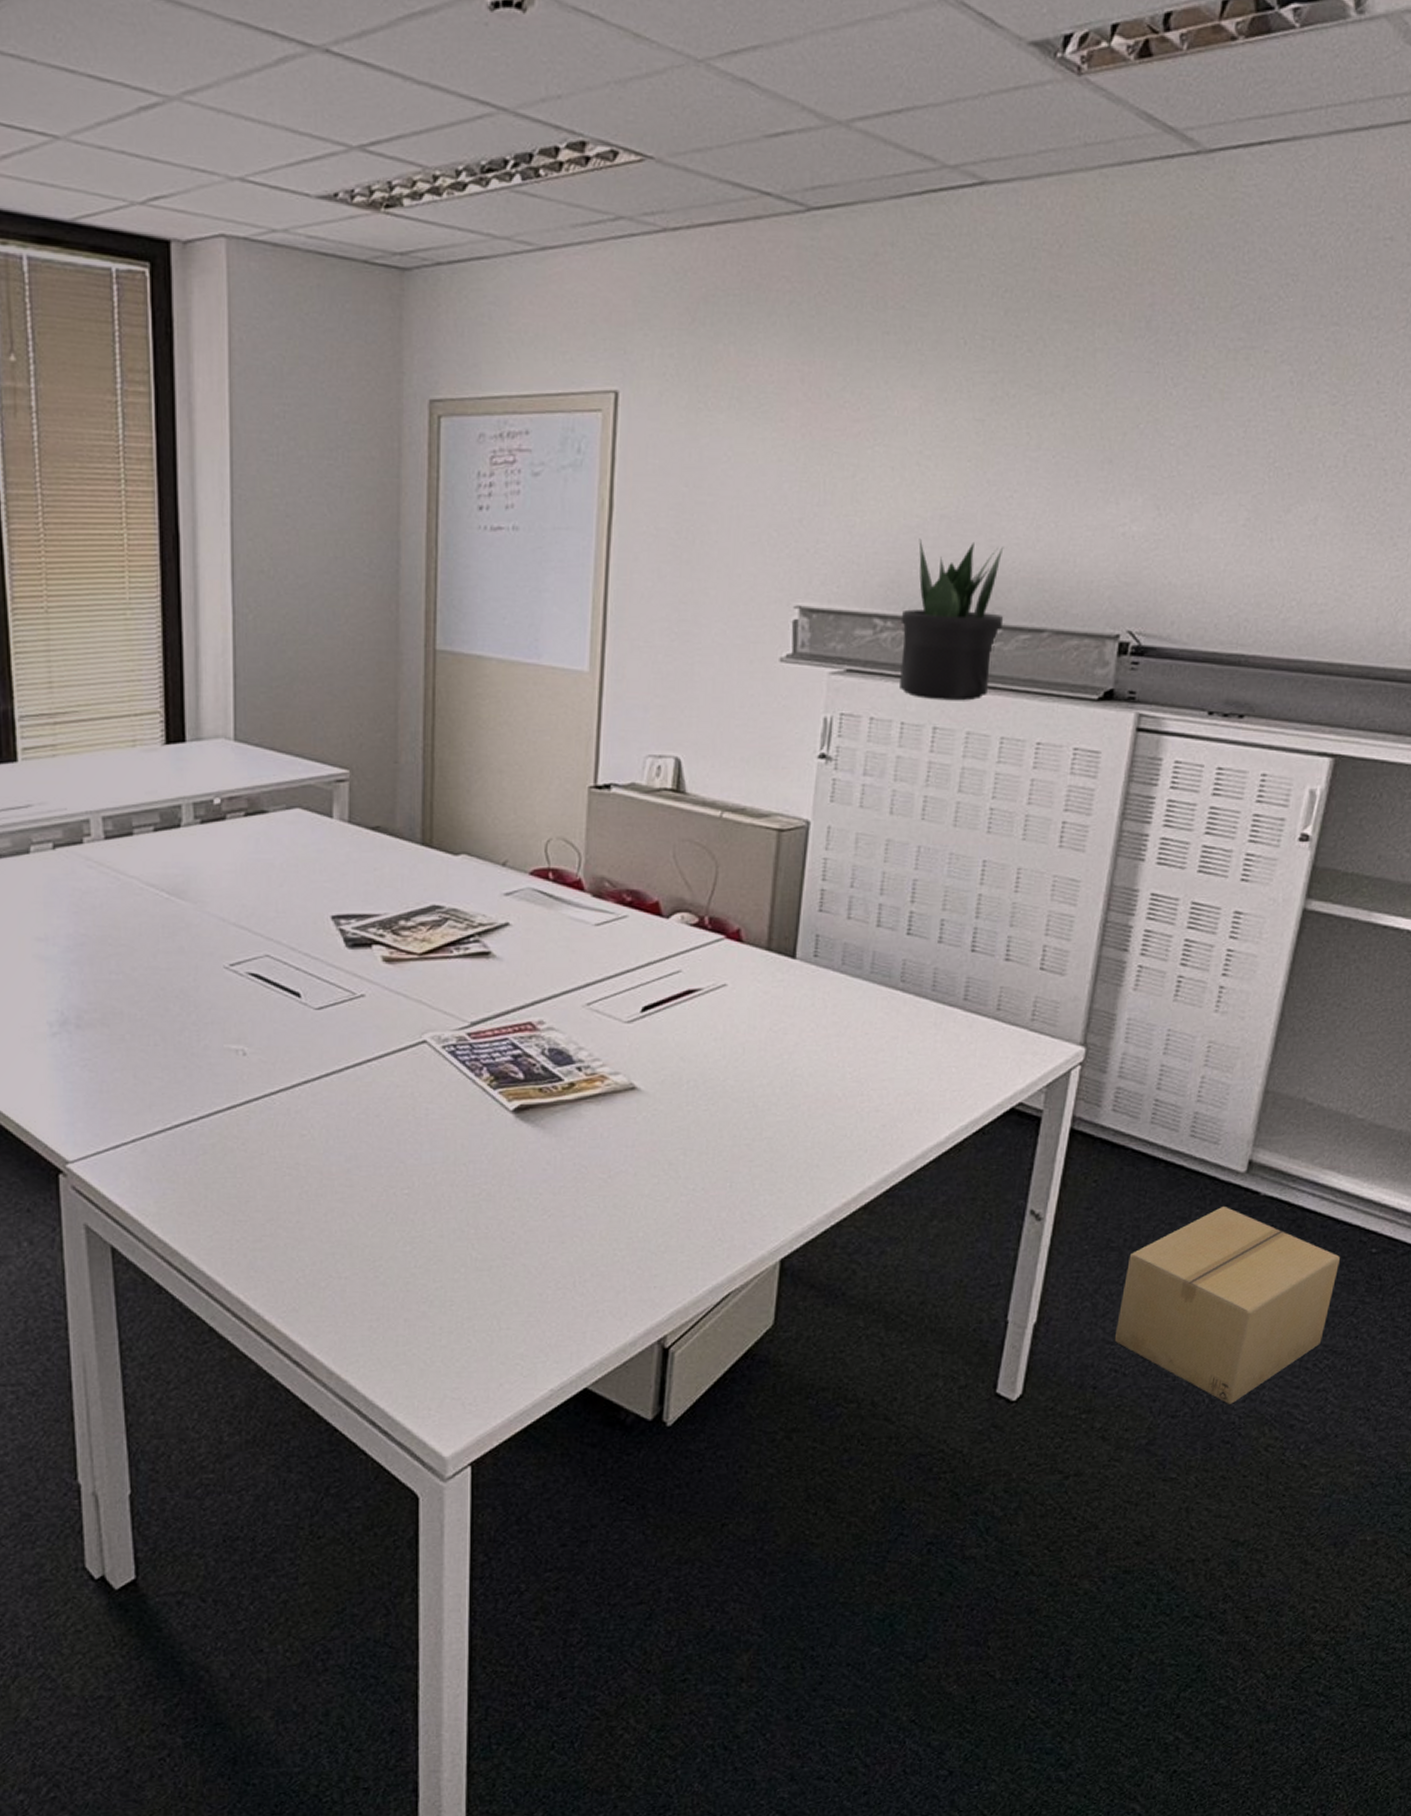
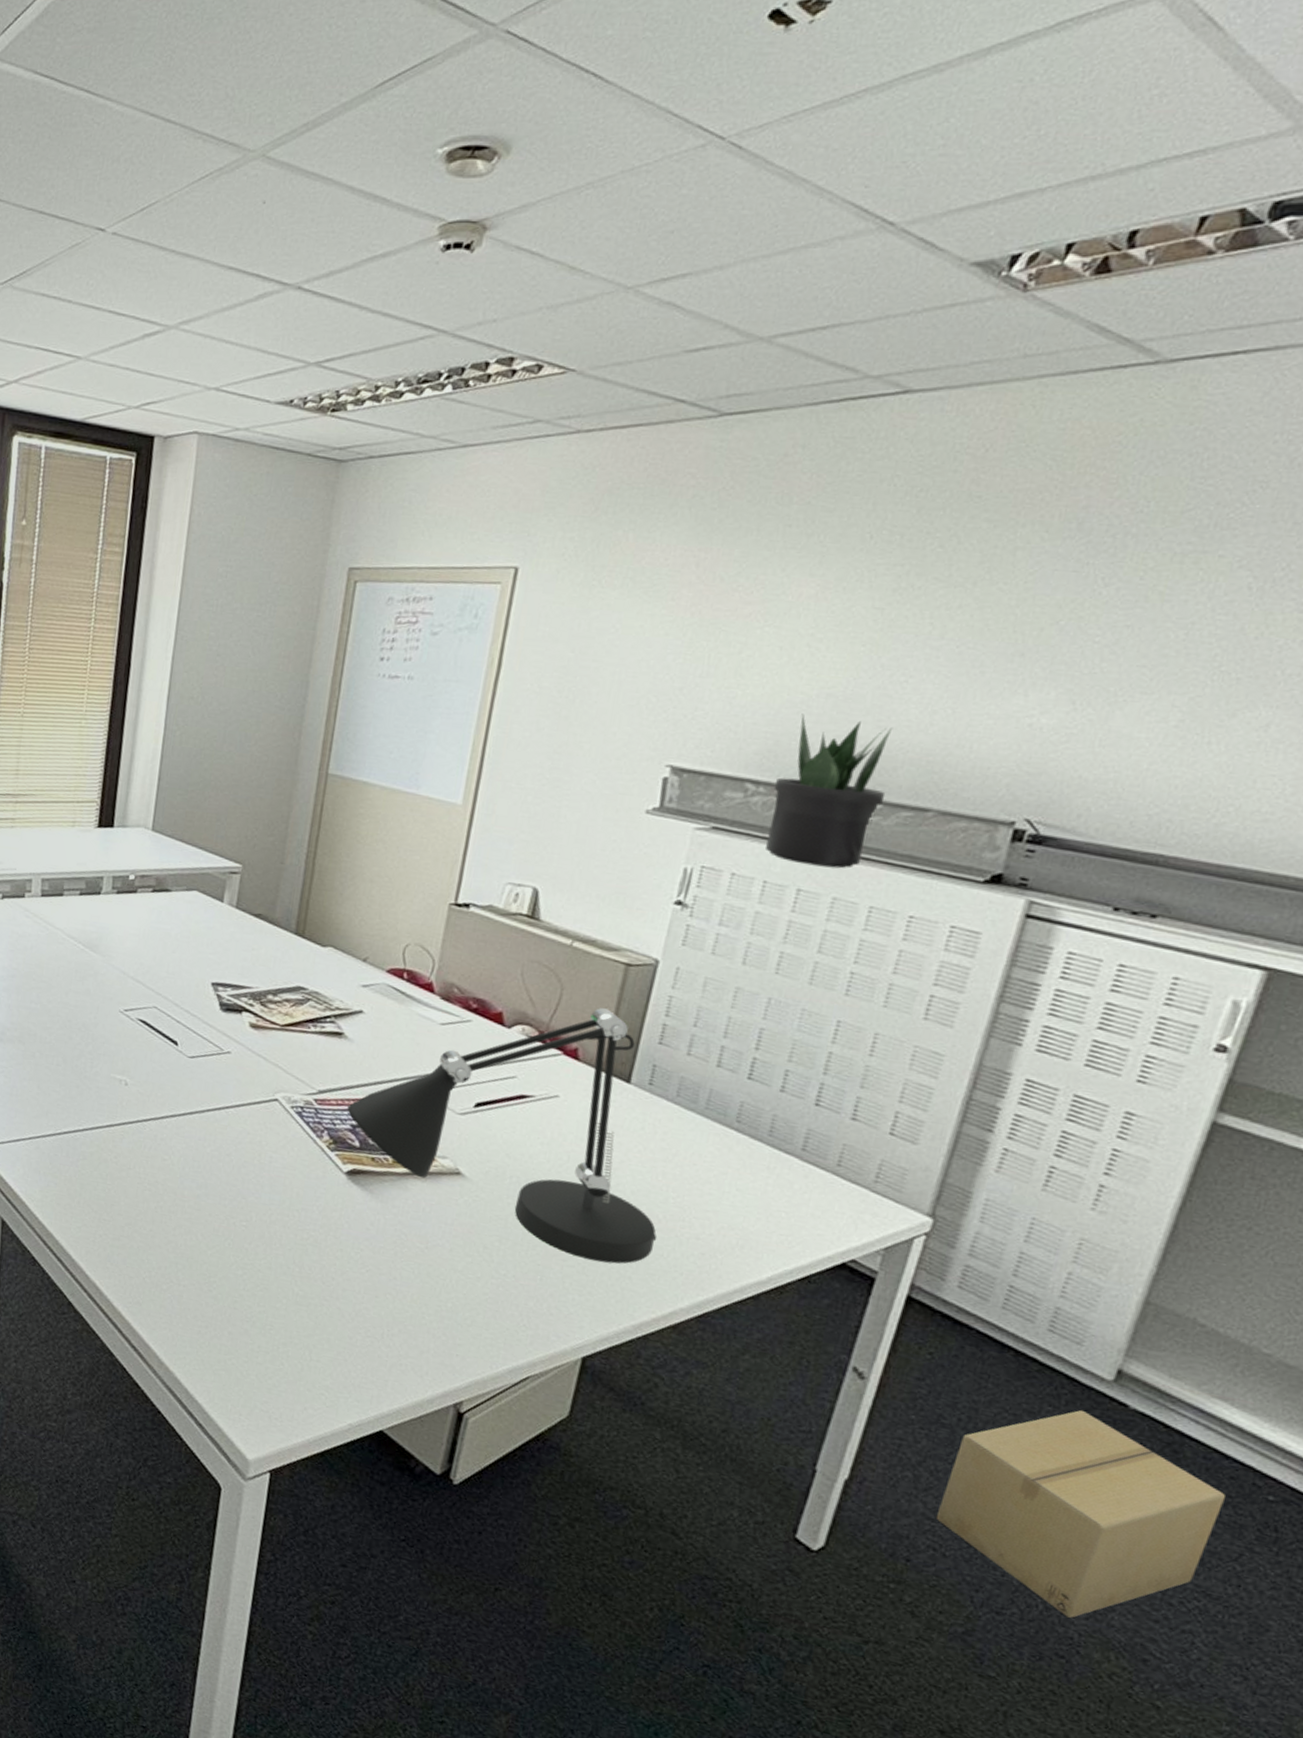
desk lamp: none [505,880,839,1155] -> present [347,1007,658,1264]

